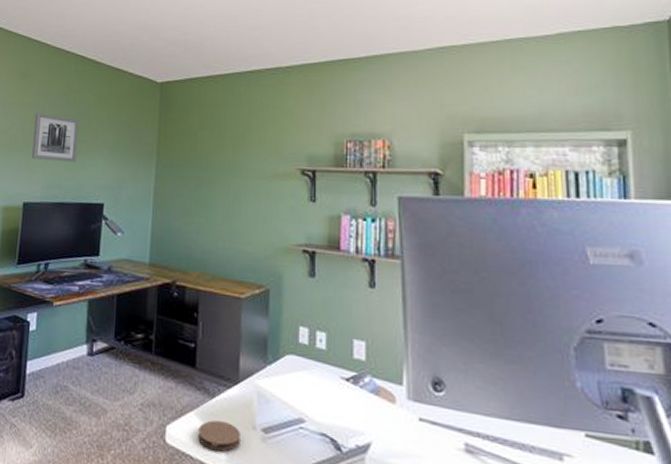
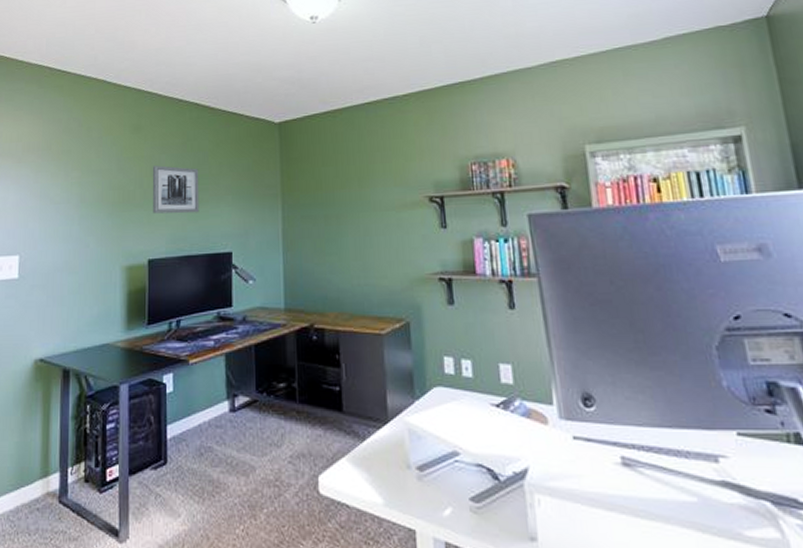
coaster: present [198,420,241,452] -> none [352,464,396,496]

